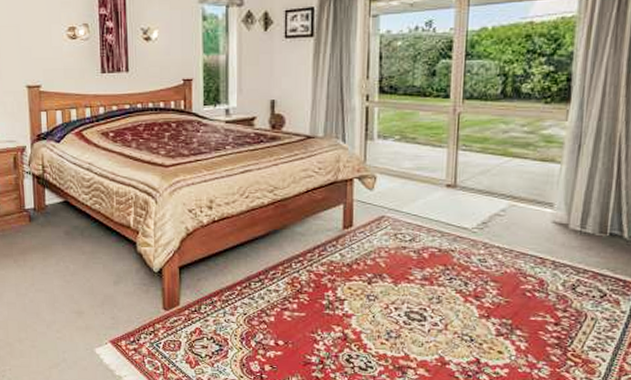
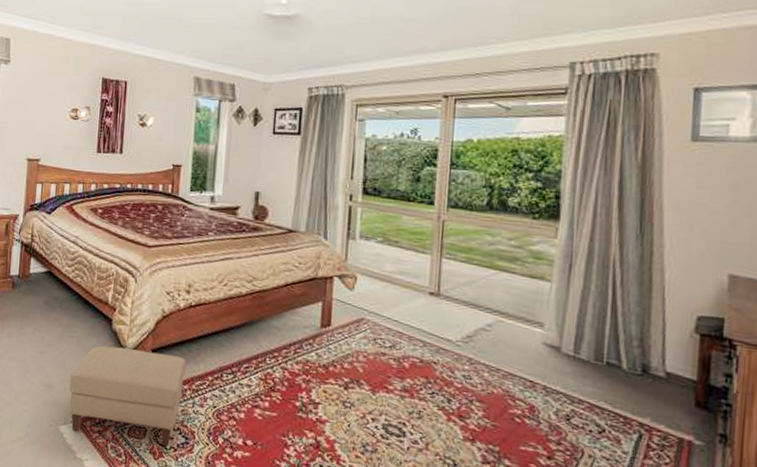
ottoman: none [100,268,214,355] -> present [69,346,186,446]

